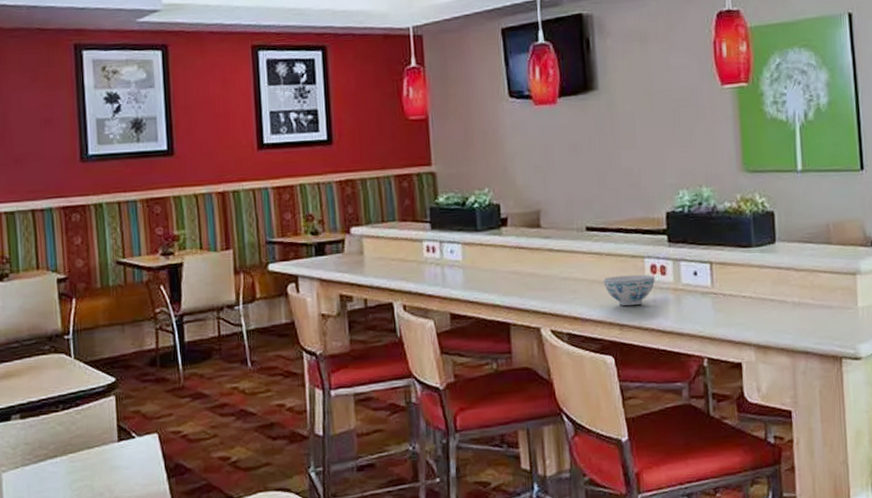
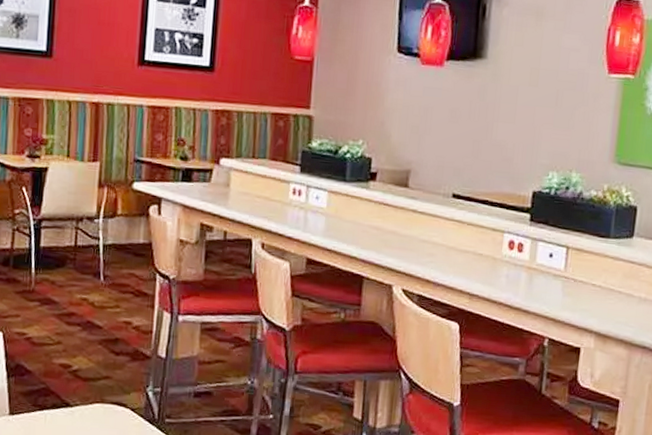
bowl: present [603,274,655,306] -> none [461,246,511,278]

